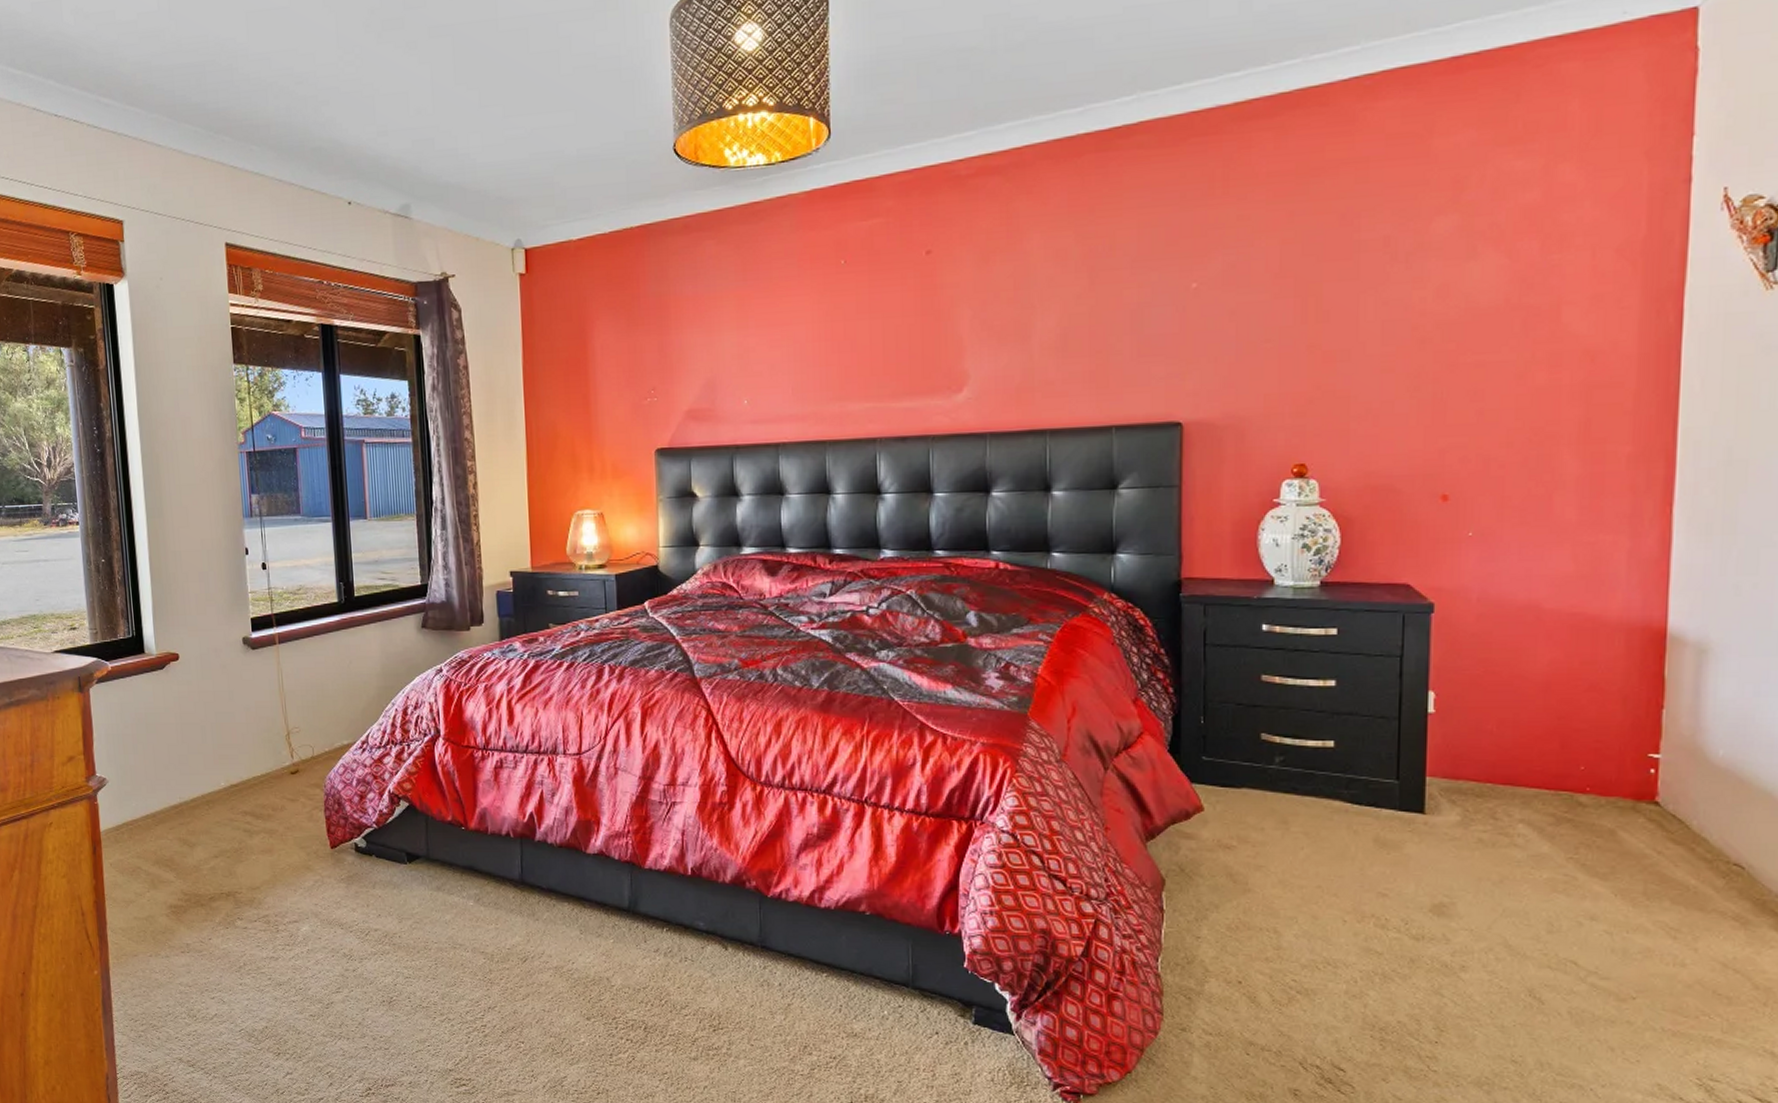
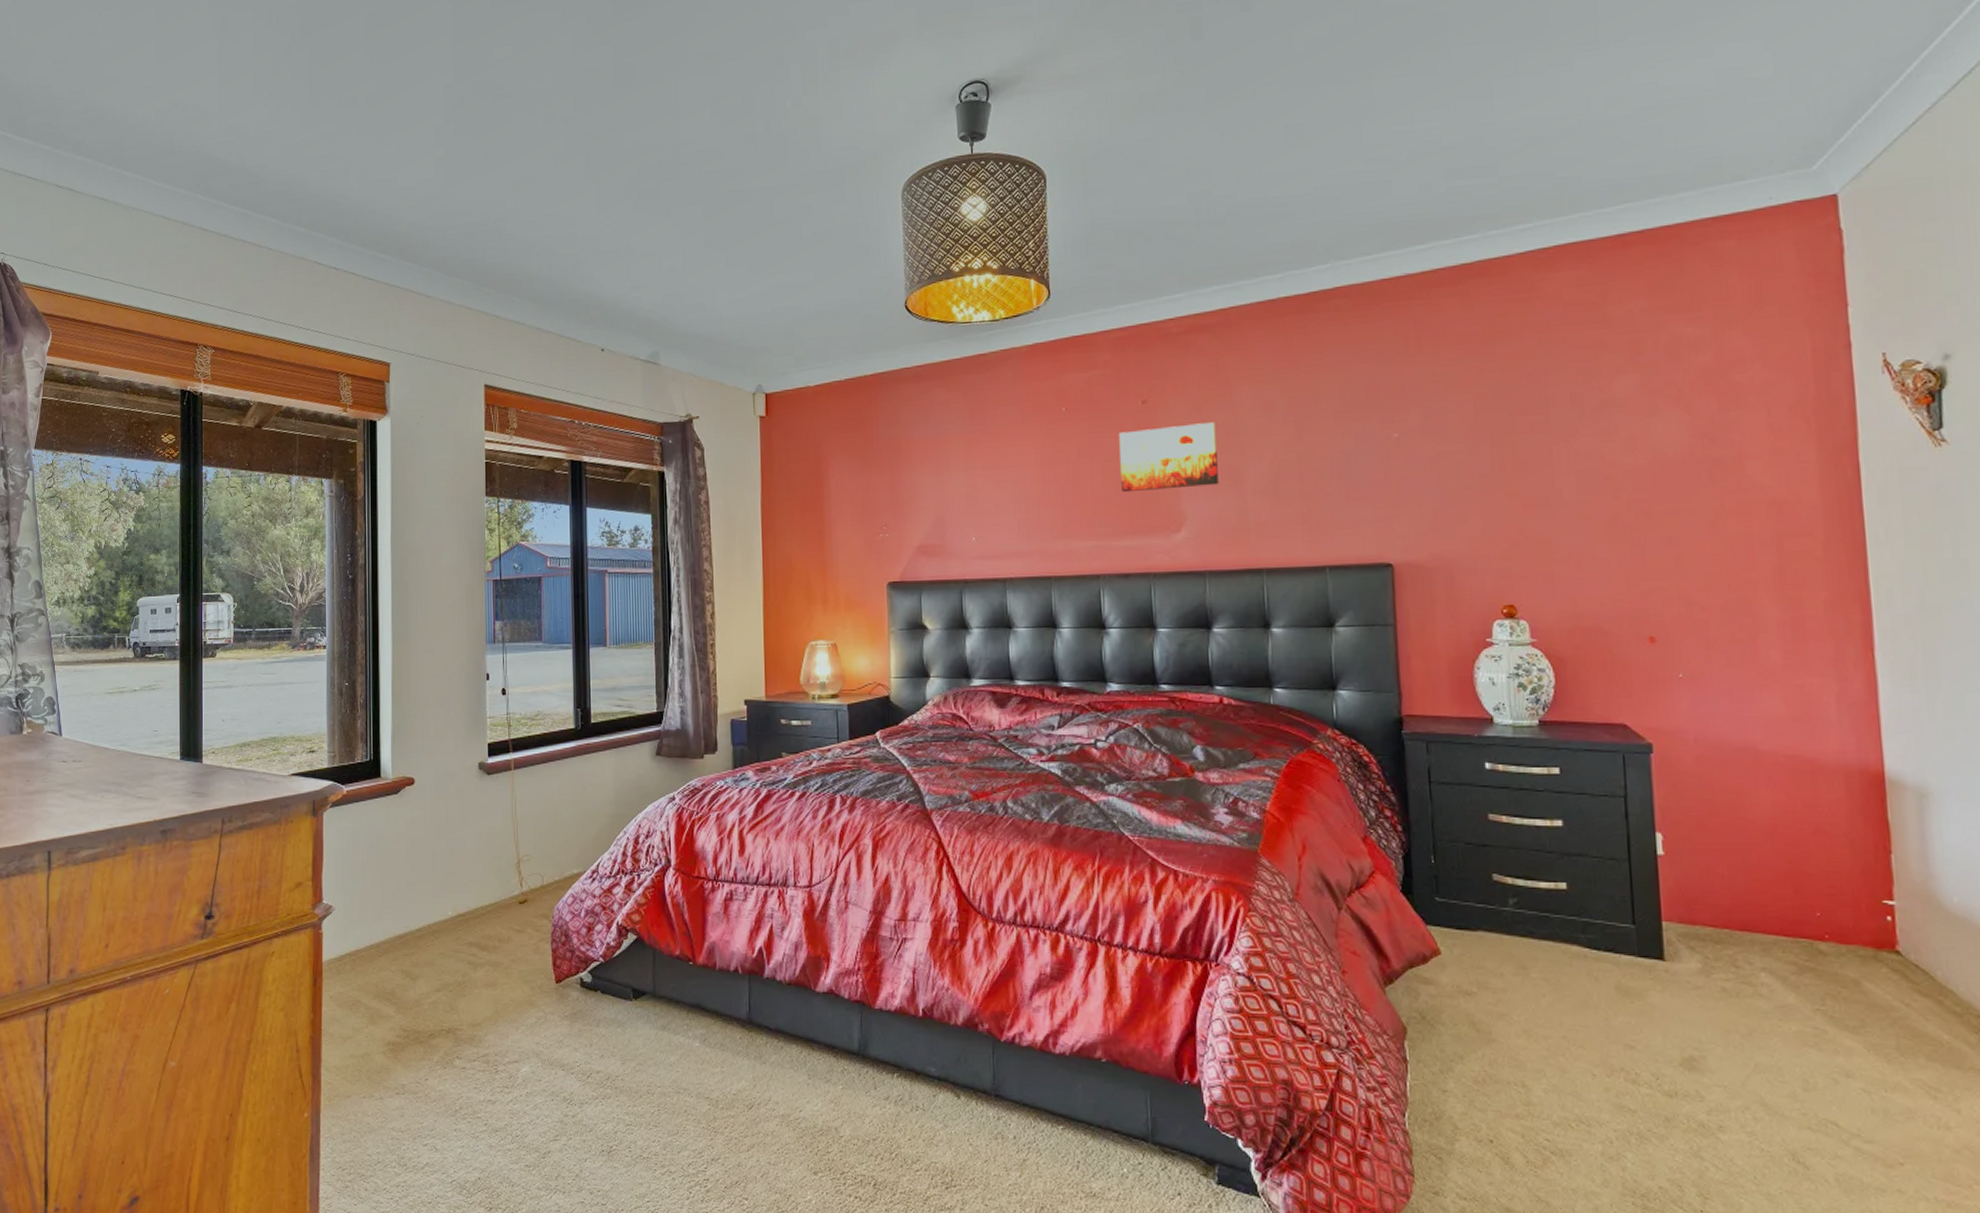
wall art: none [901,274,1004,351] -> present [1119,422,1219,493]

